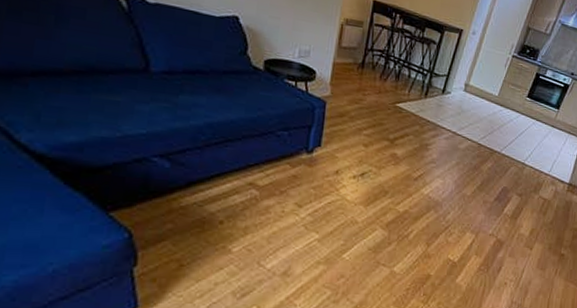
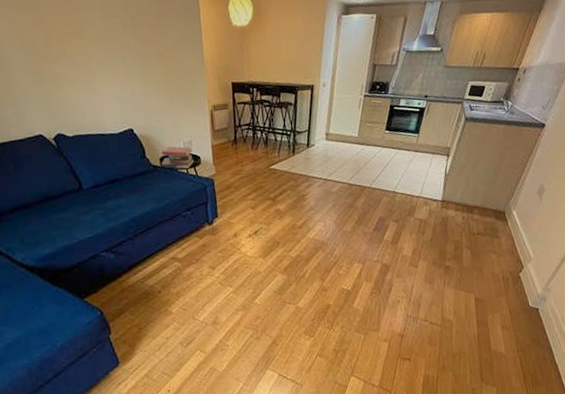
books: none [264,49,308,81] -> present [161,146,194,169]

